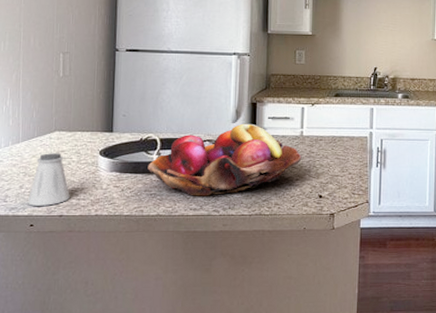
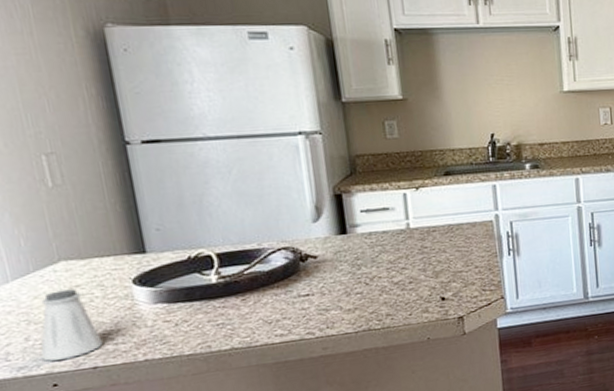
fruit basket: present [148,123,302,196] -> none [205,220,413,320]

